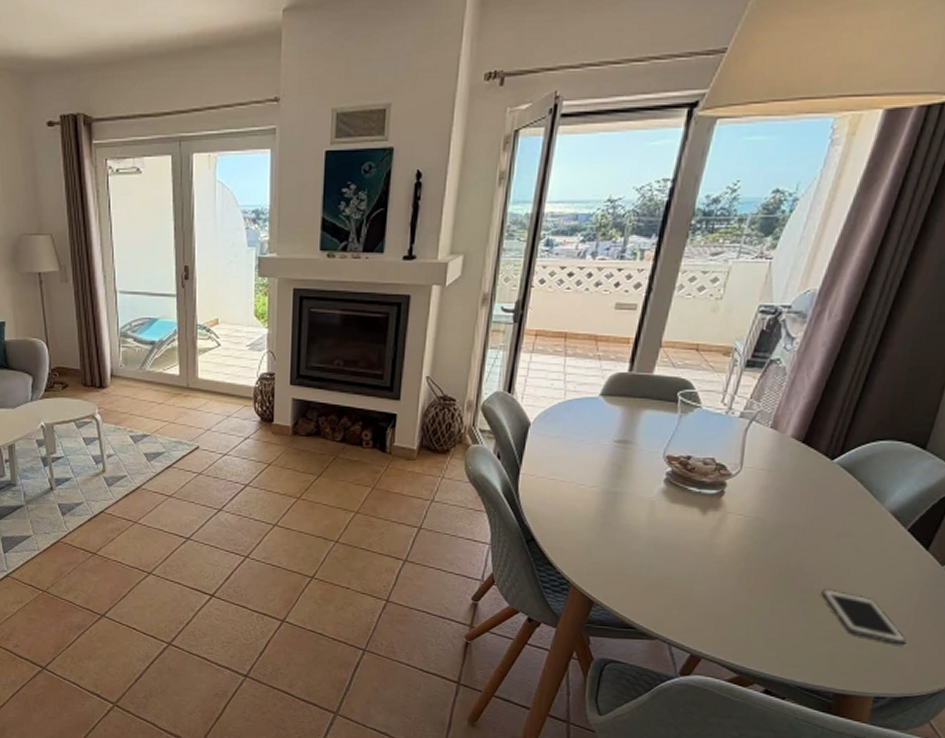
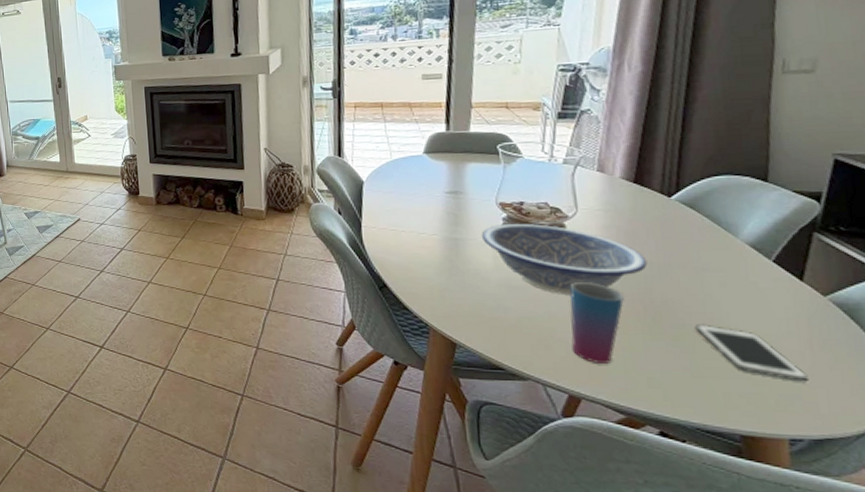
decorative bowl: none [640,478,795,557] -> present [481,223,648,296]
cup: none [704,542,765,625] -> present [569,281,624,364]

